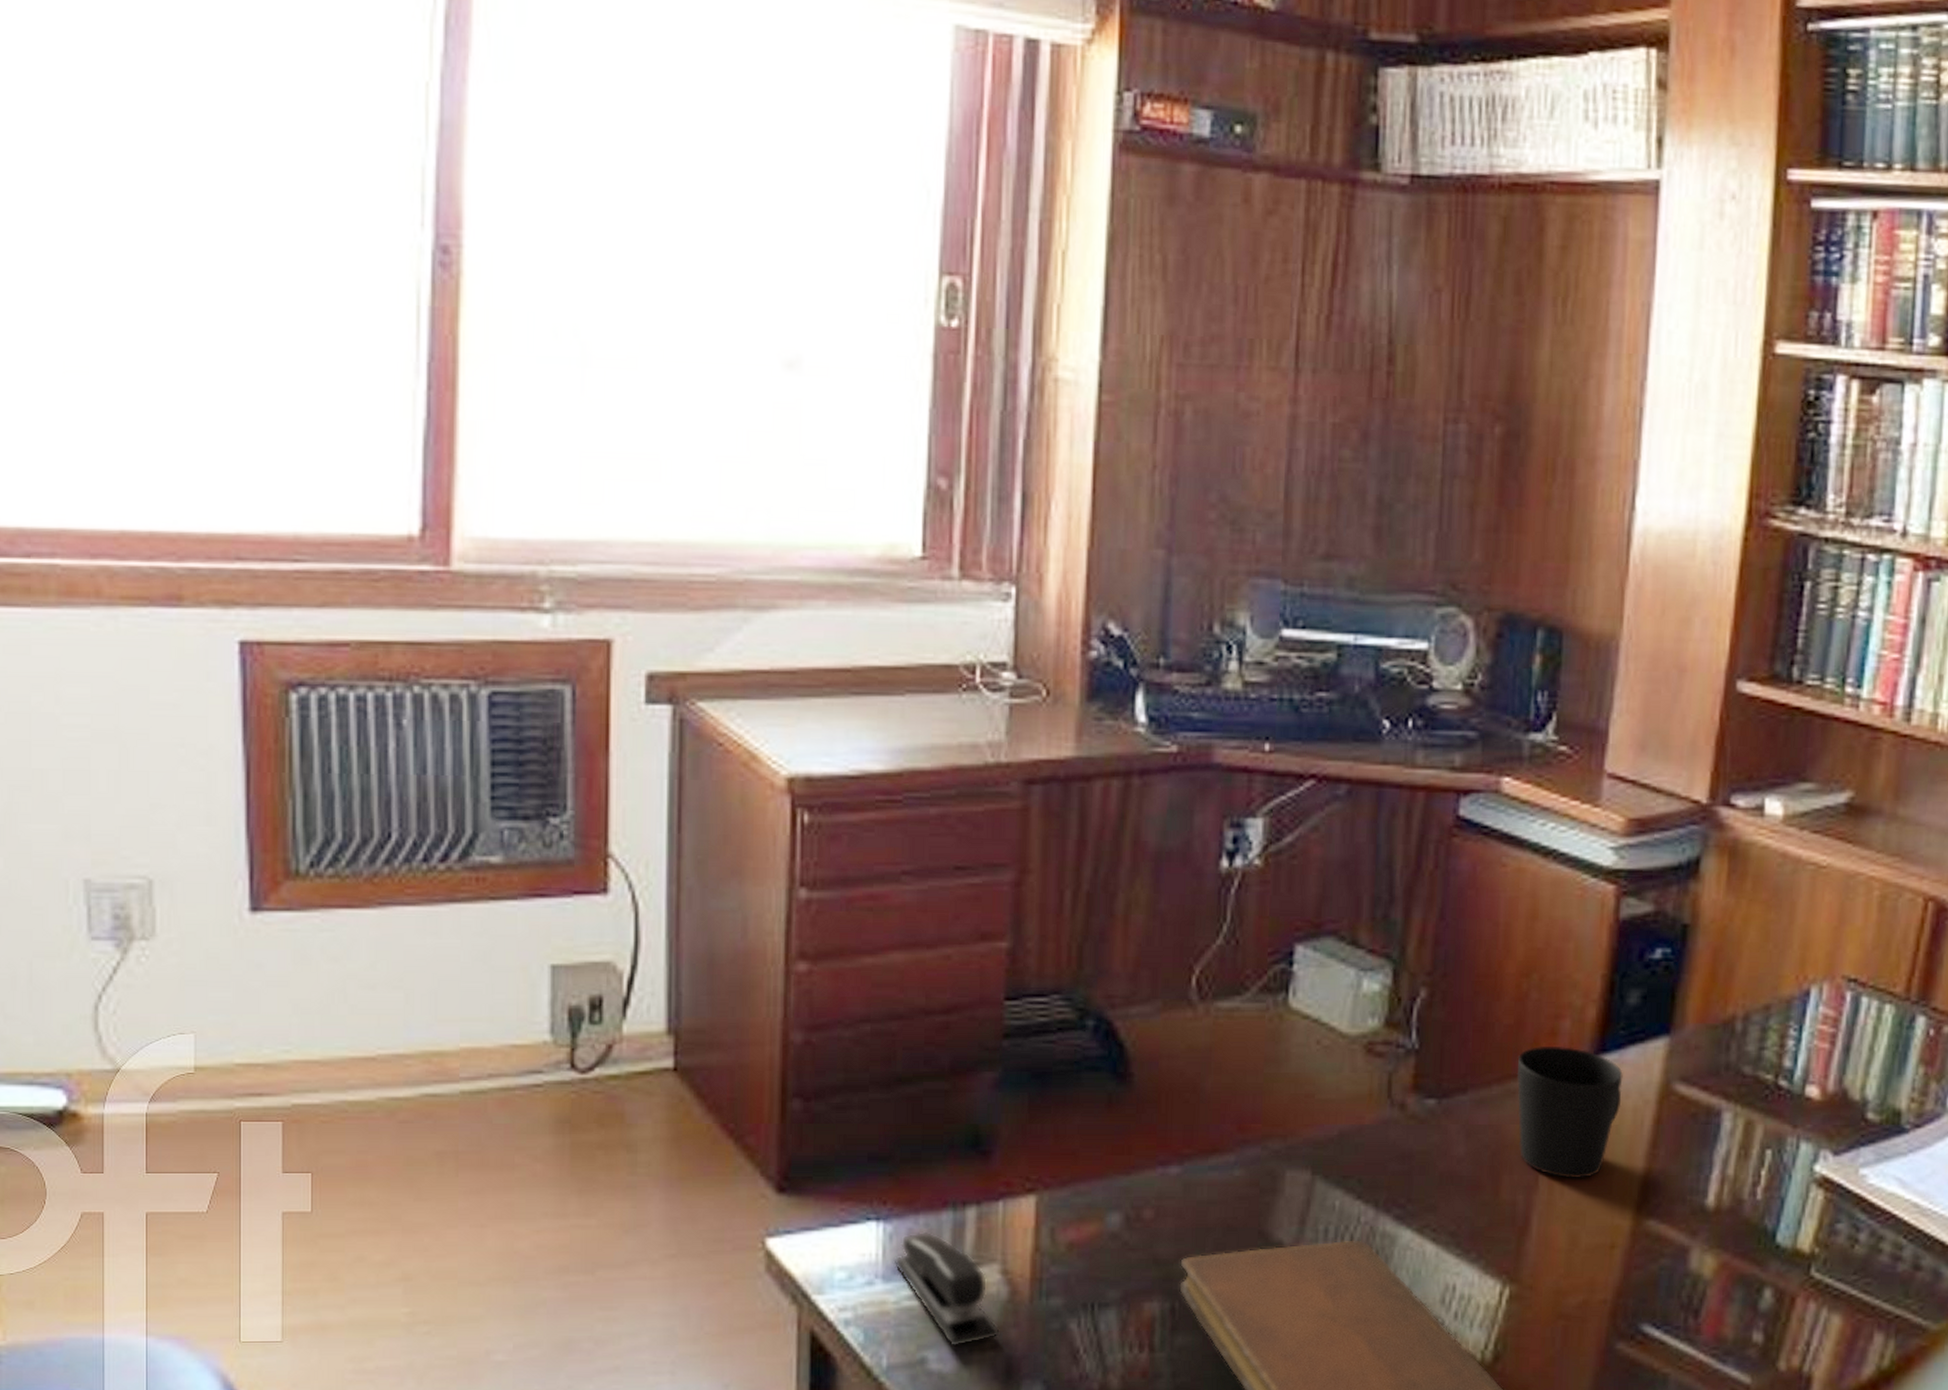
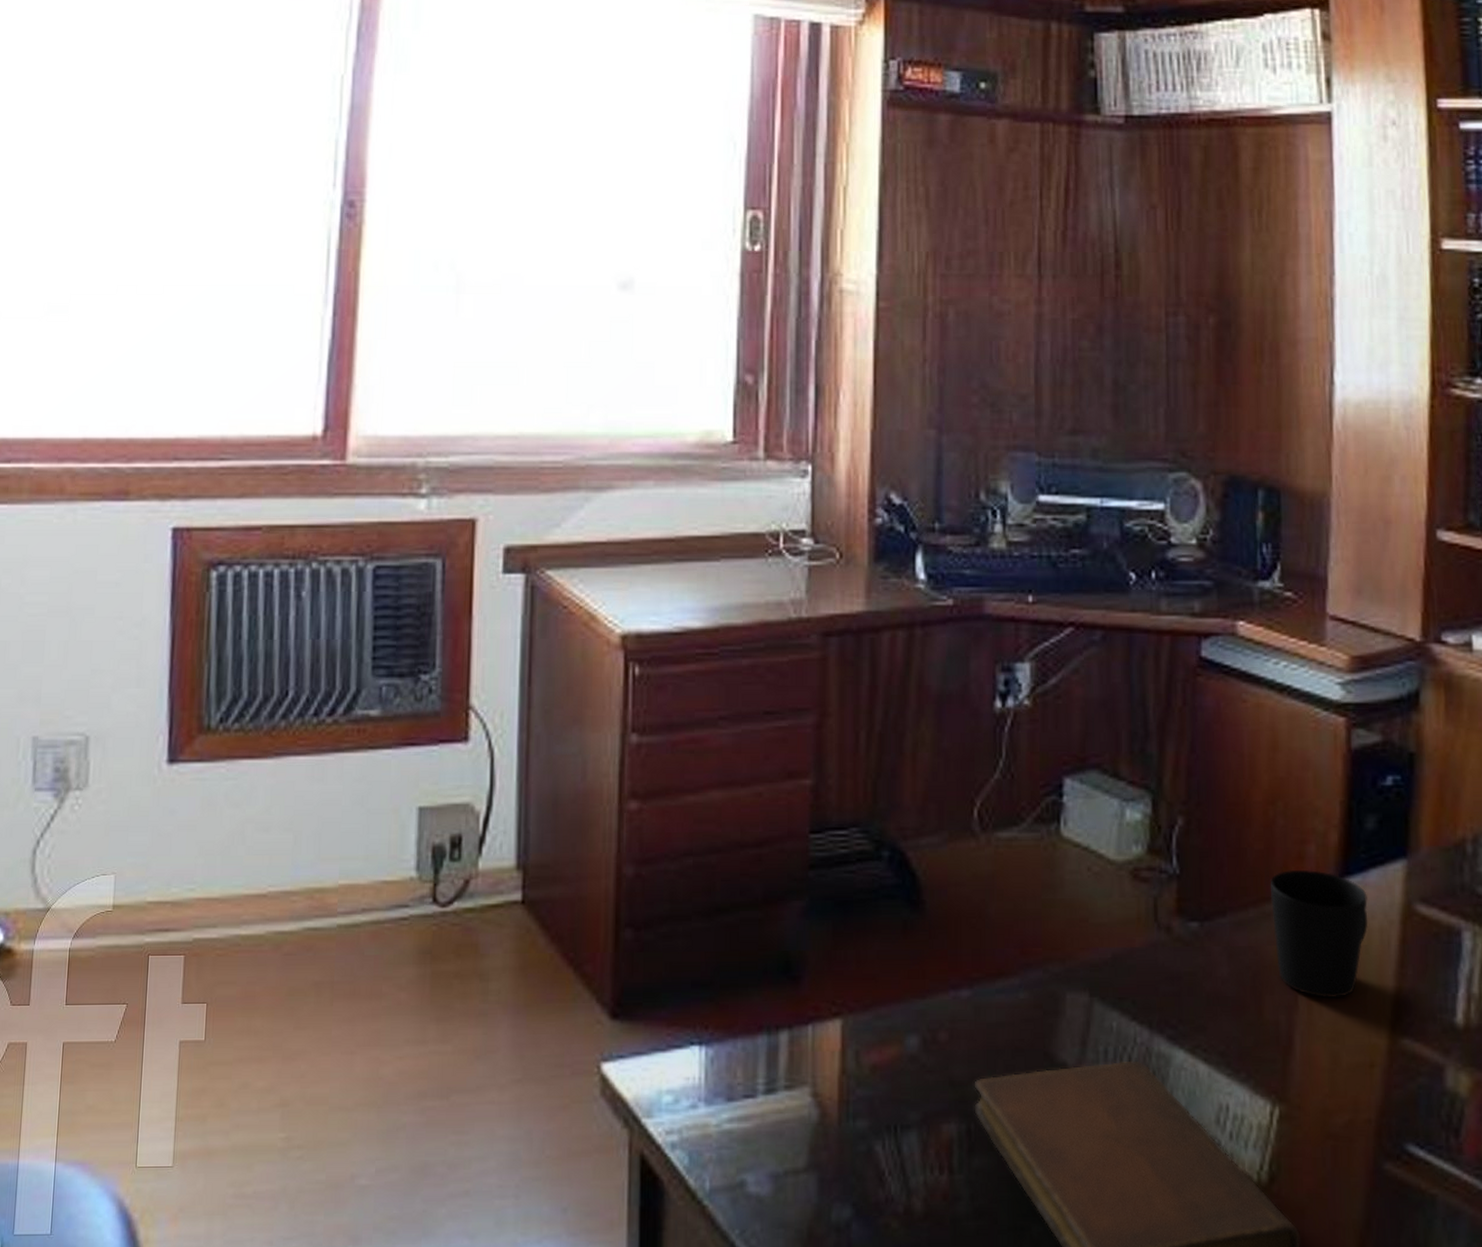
stapler: present [893,1231,1000,1348] -> none [715,1055,812,1171]

